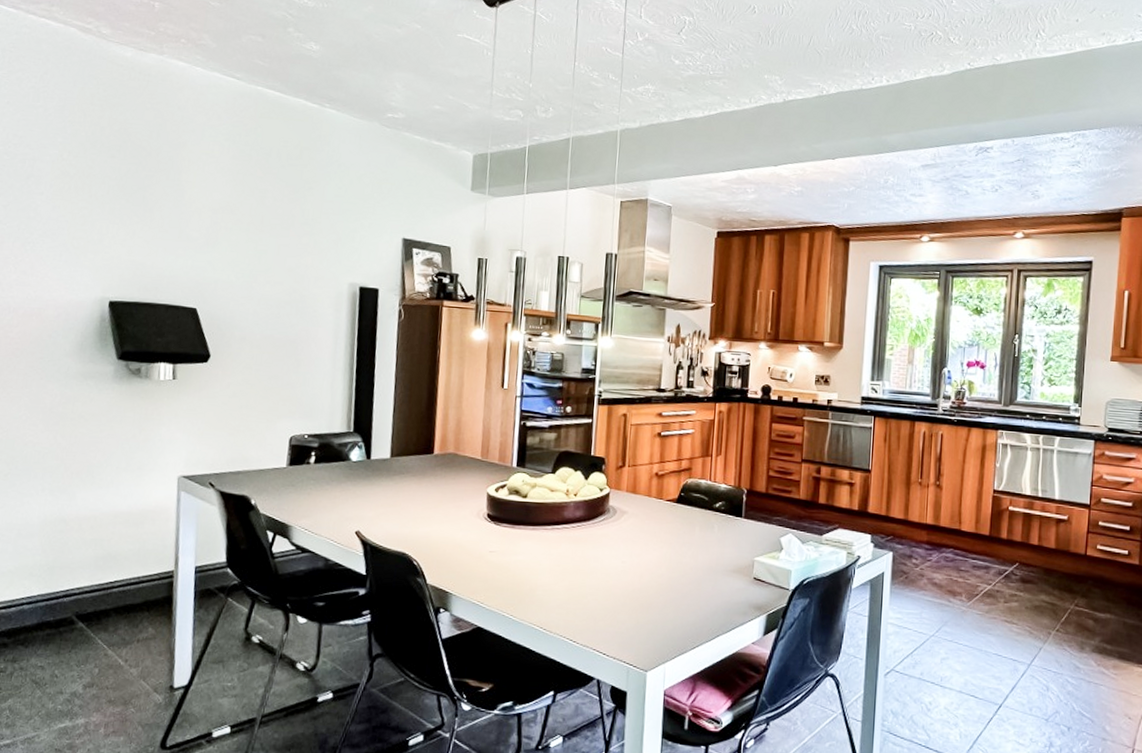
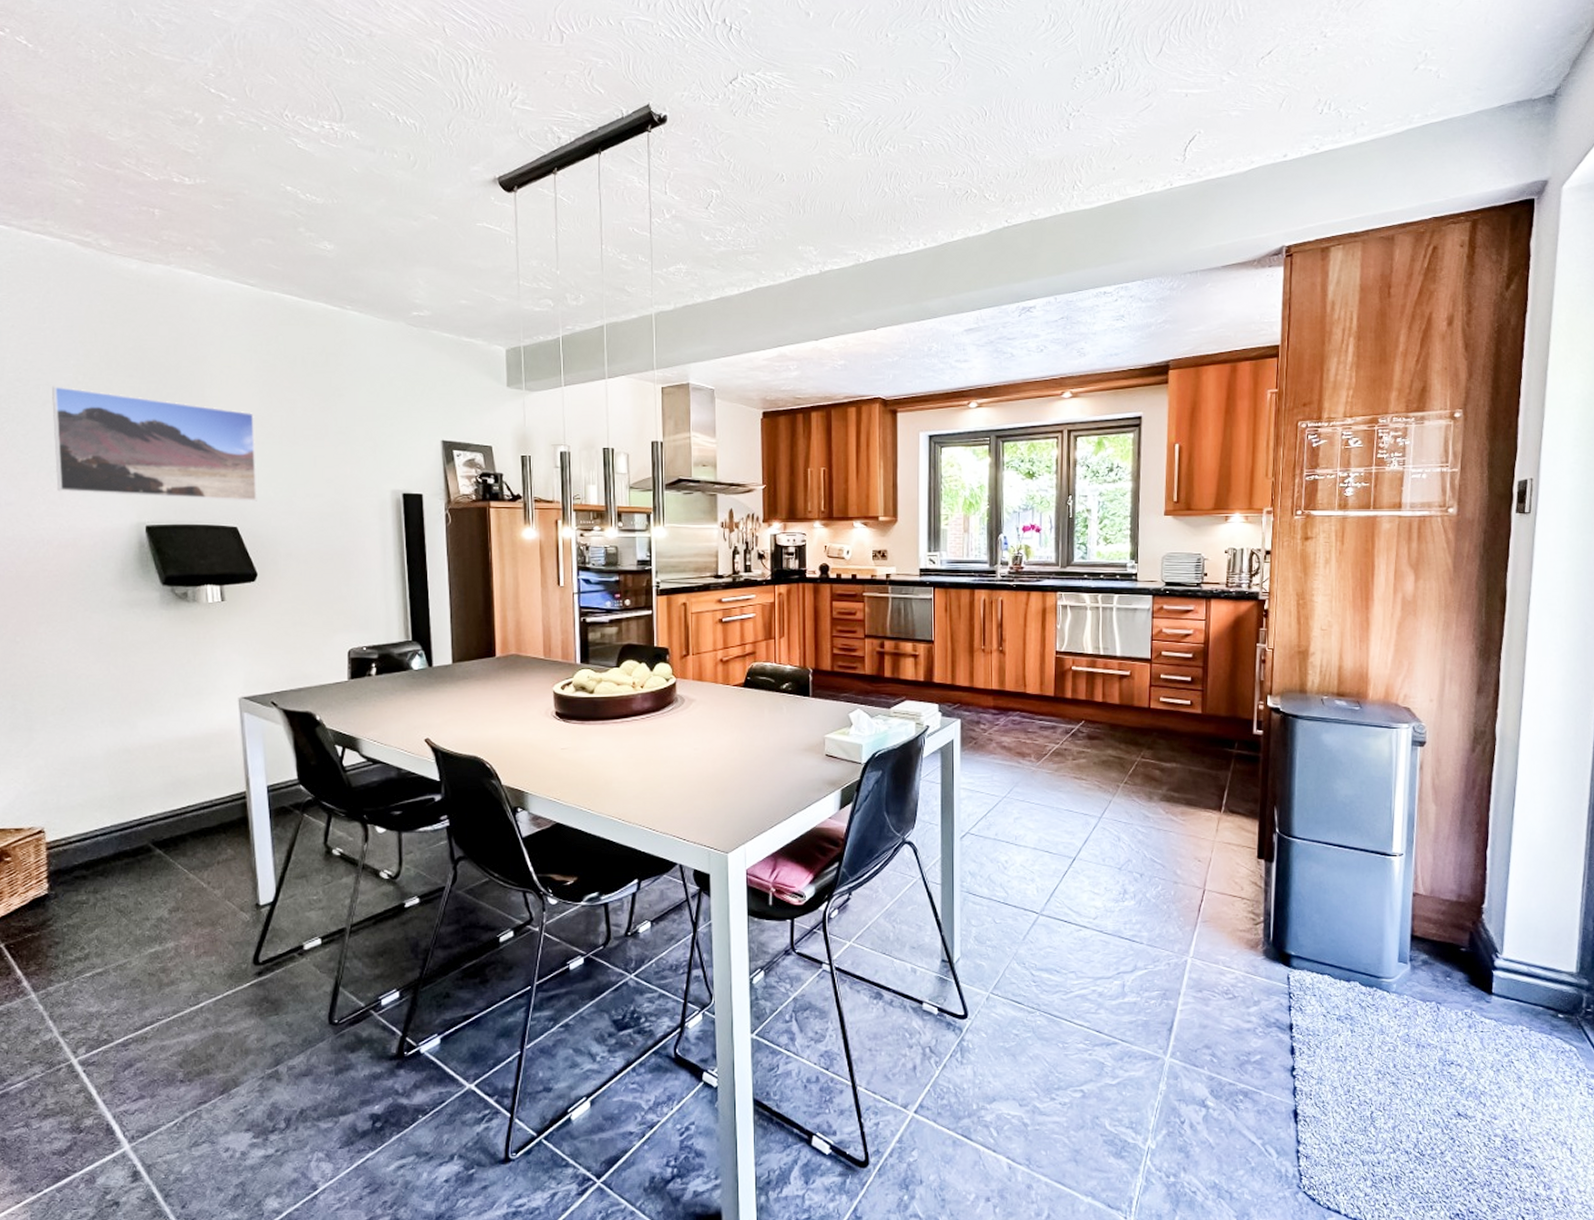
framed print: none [29,161,226,285] -> present [52,386,258,501]

